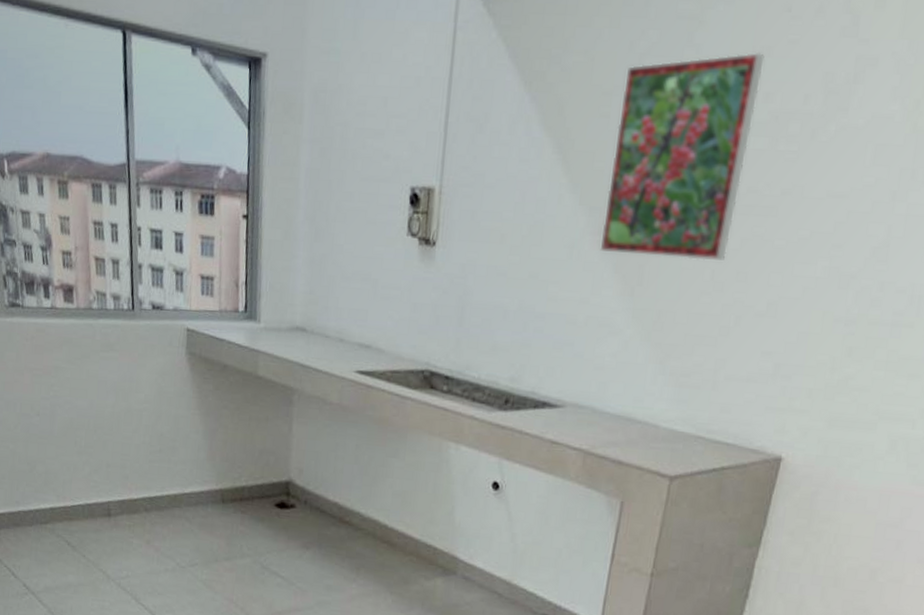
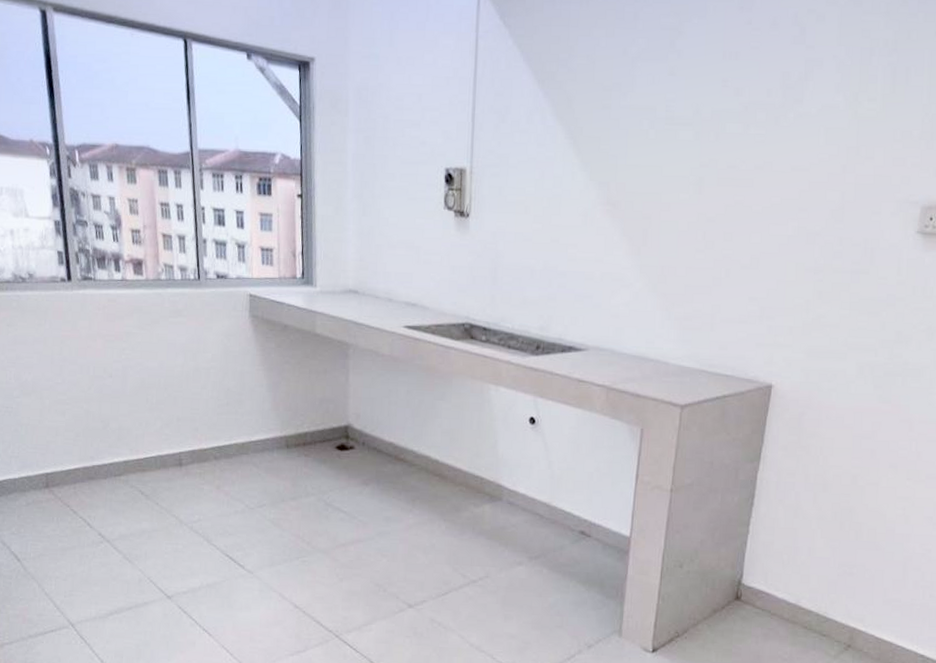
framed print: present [600,51,764,261] -> none [609,55,733,224]

